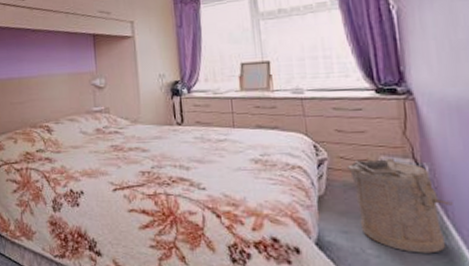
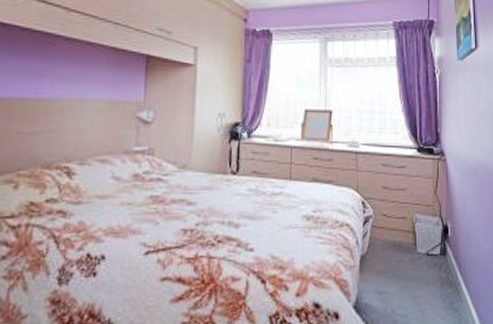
laundry hamper: present [346,157,453,254] -> none [387,215,465,310]

